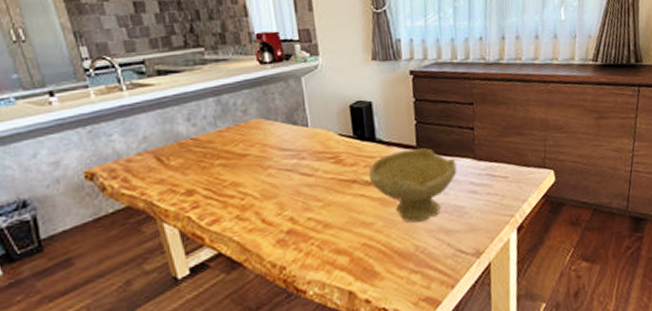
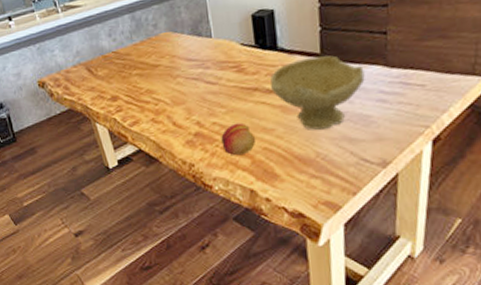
fruit: none [317,217,355,254] -> present [221,123,256,156]

